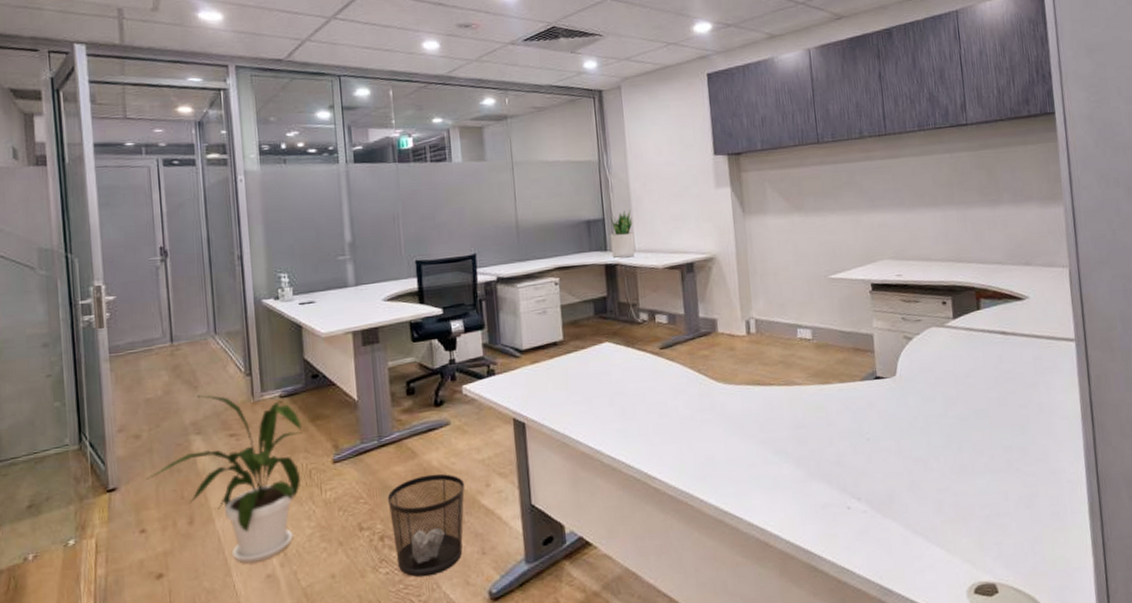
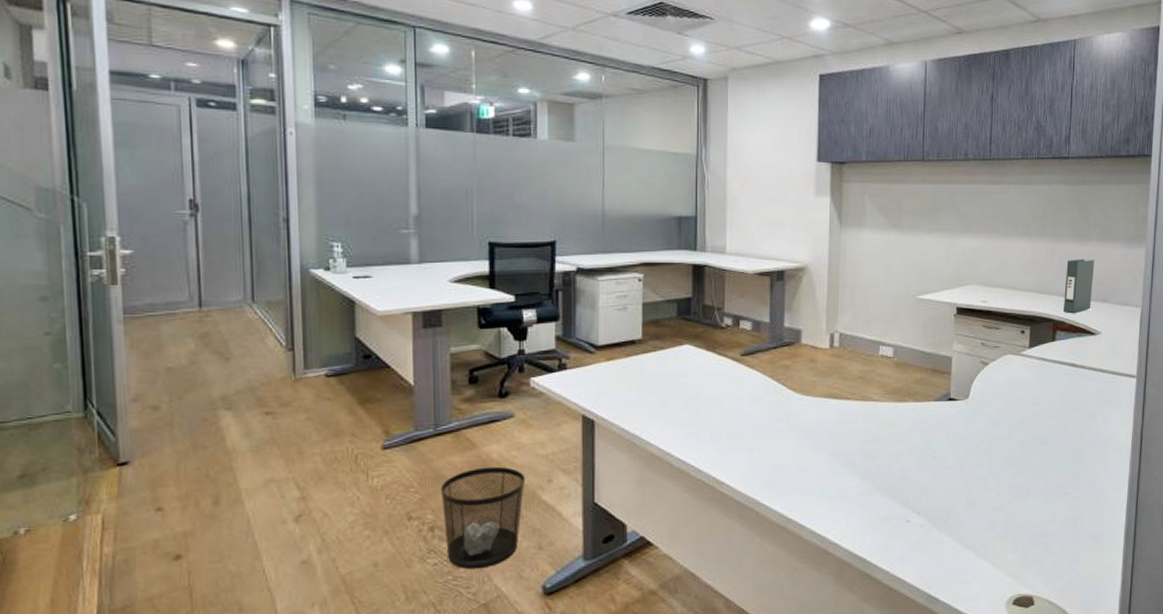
house plant: present [146,395,302,564] -> none [165,368,349,548]
planter: present [610,210,635,258] -> none [701,210,726,260]
binder: none [981,223,1014,280] -> present [1064,259,1095,313]

